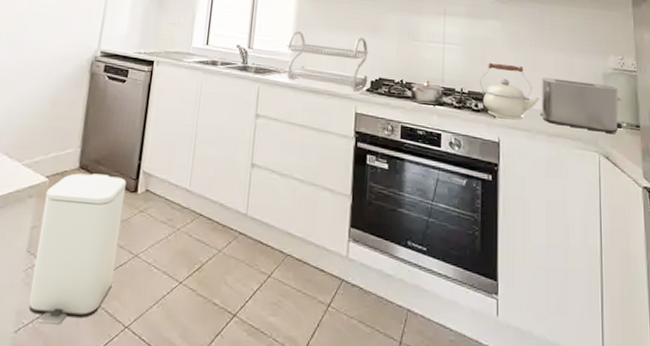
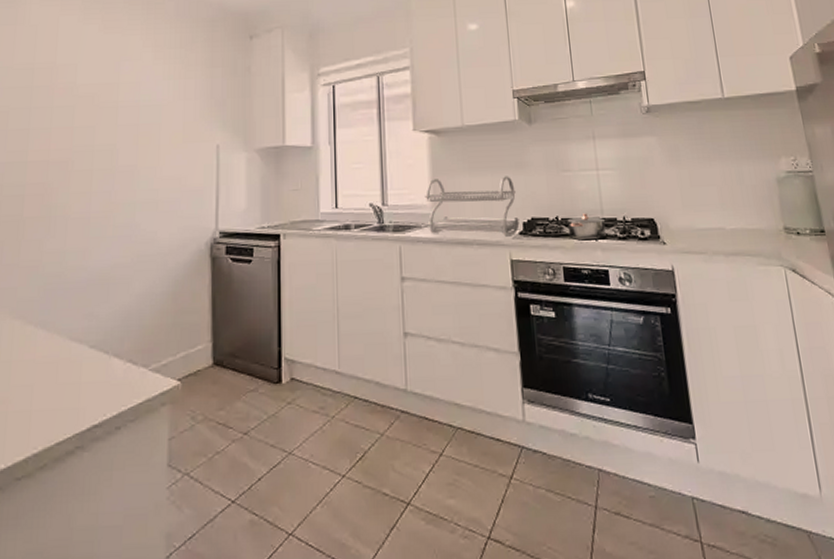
pedal bin: present [28,173,126,326] -> none [177,368,268,545]
kettle: present [479,62,540,120] -> none [642,183,711,244]
toaster: present [540,77,623,134] -> none [709,190,806,244]

